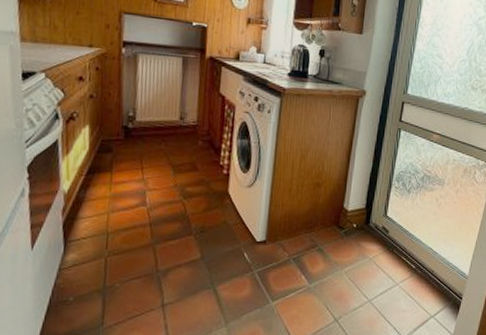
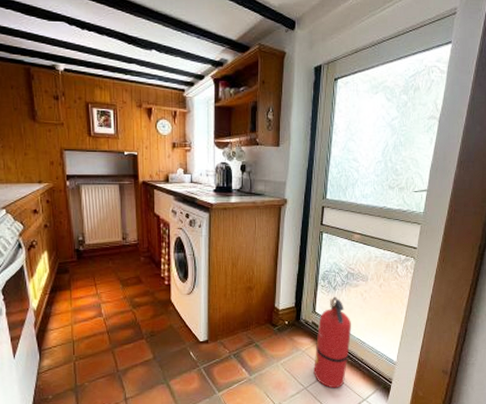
fire extinguisher: none [380,199,424,303] -> present [314,296,351,389]

